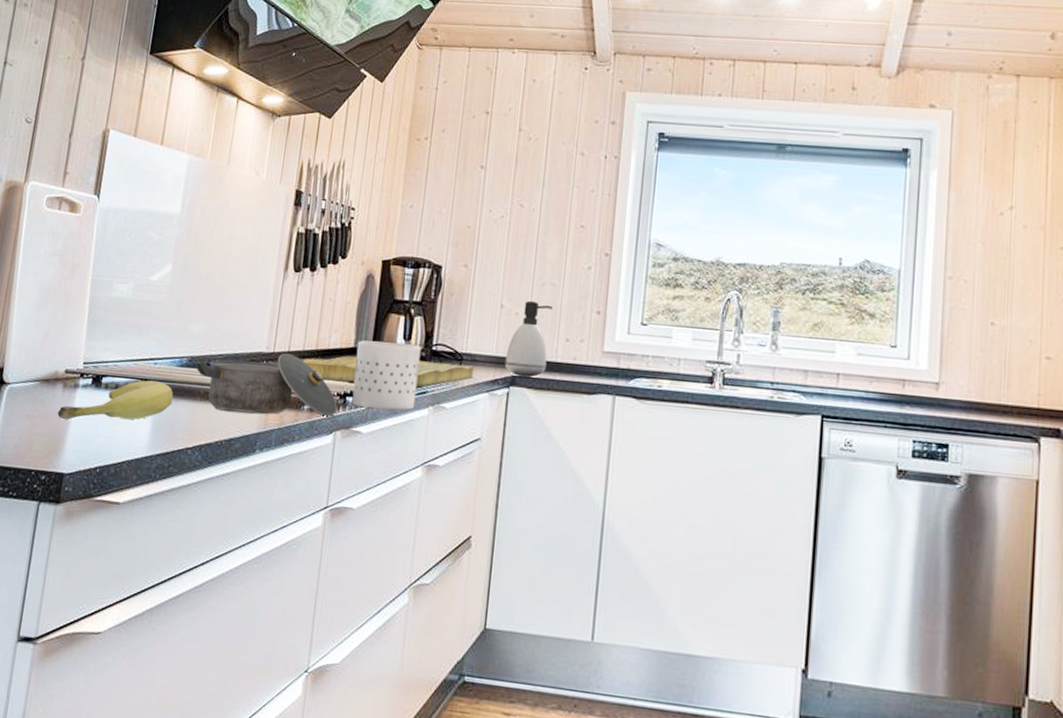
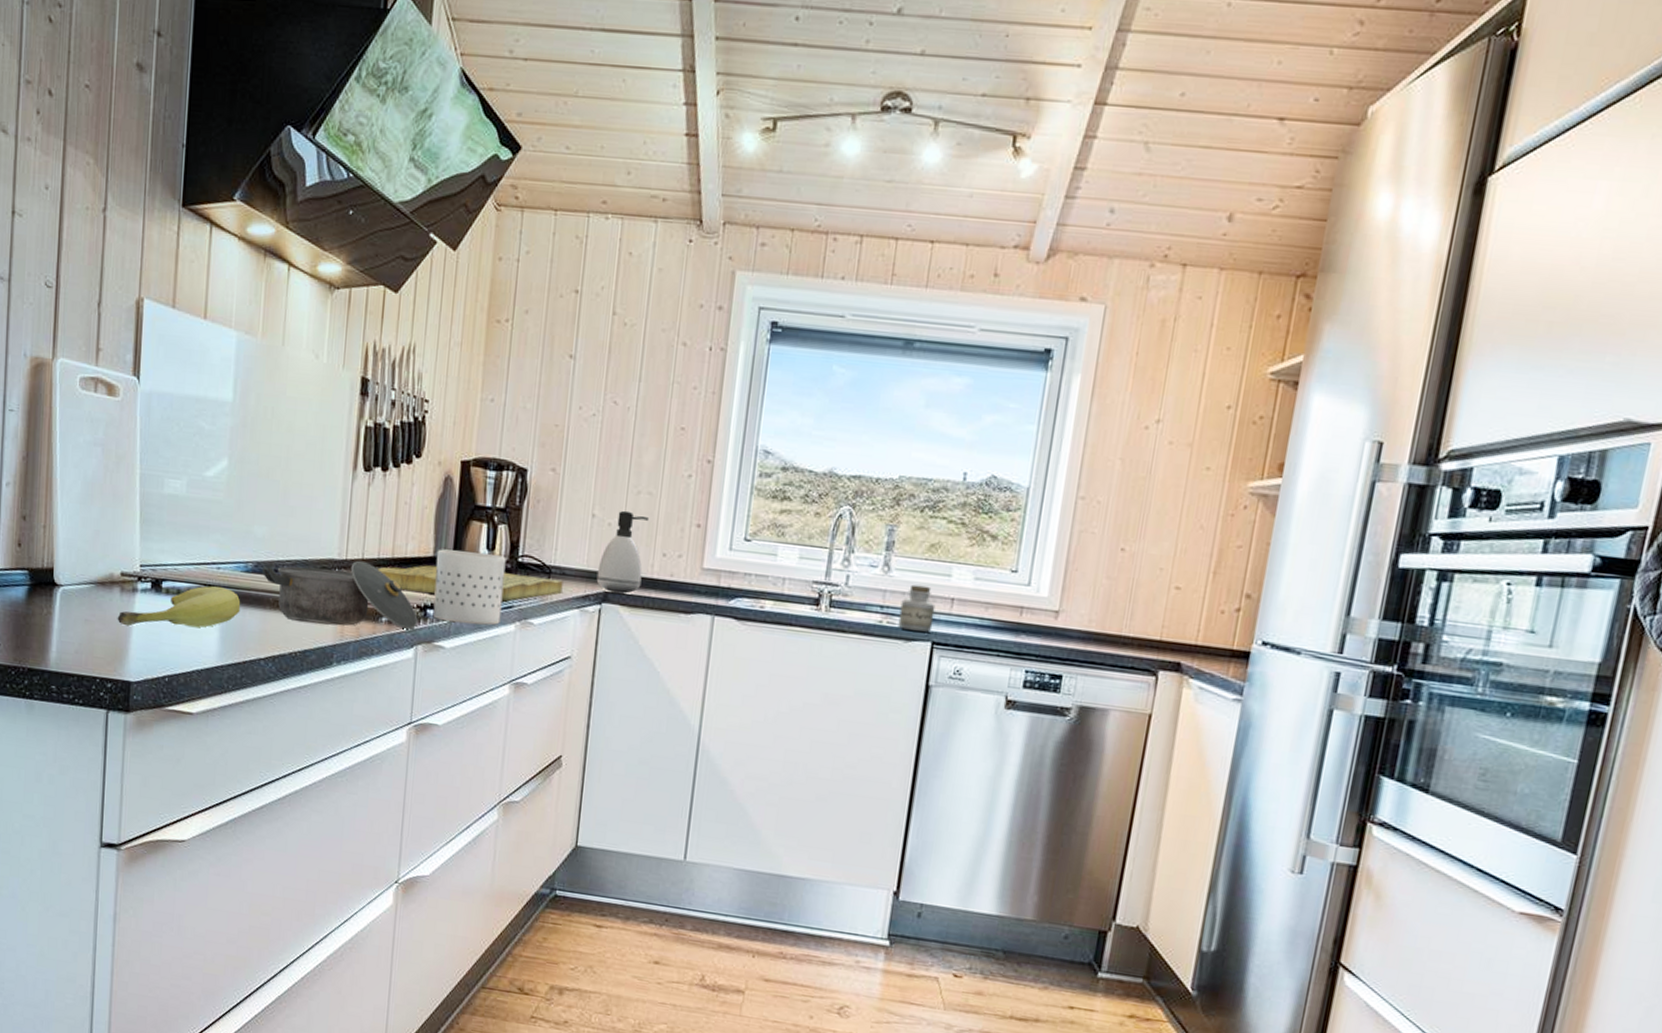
jar: none [788,361,823,407] -> present [898,584,936,633]

